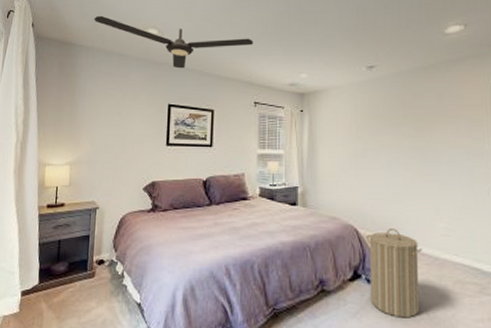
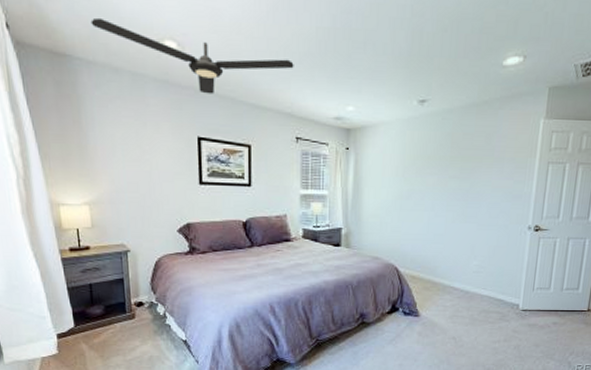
laundry hamper: present [366,229,423,318] -> none [405,267,456,342]

